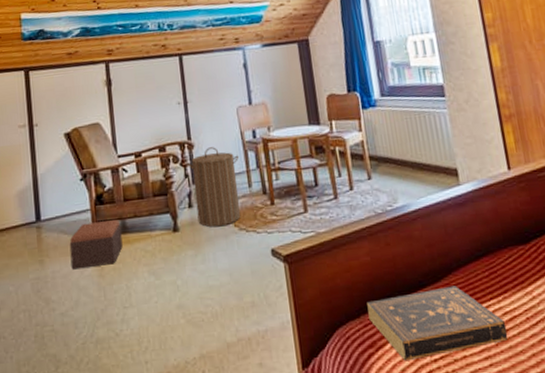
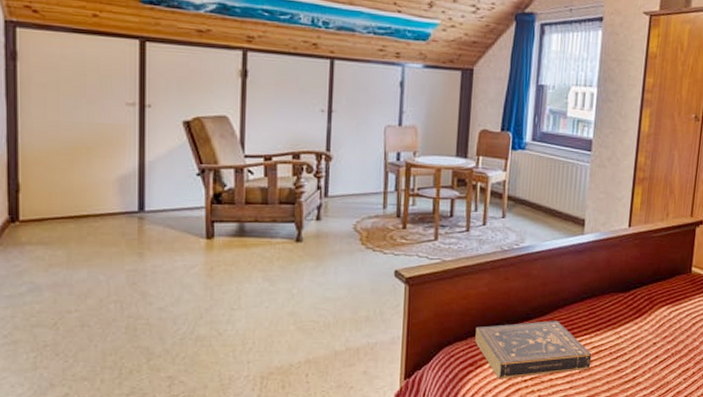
footstool: present [69,220,123,270] -> none [176,221,238,267]
laundry hamper: present [186,147,240,227] -> none [321,162,378,243]

